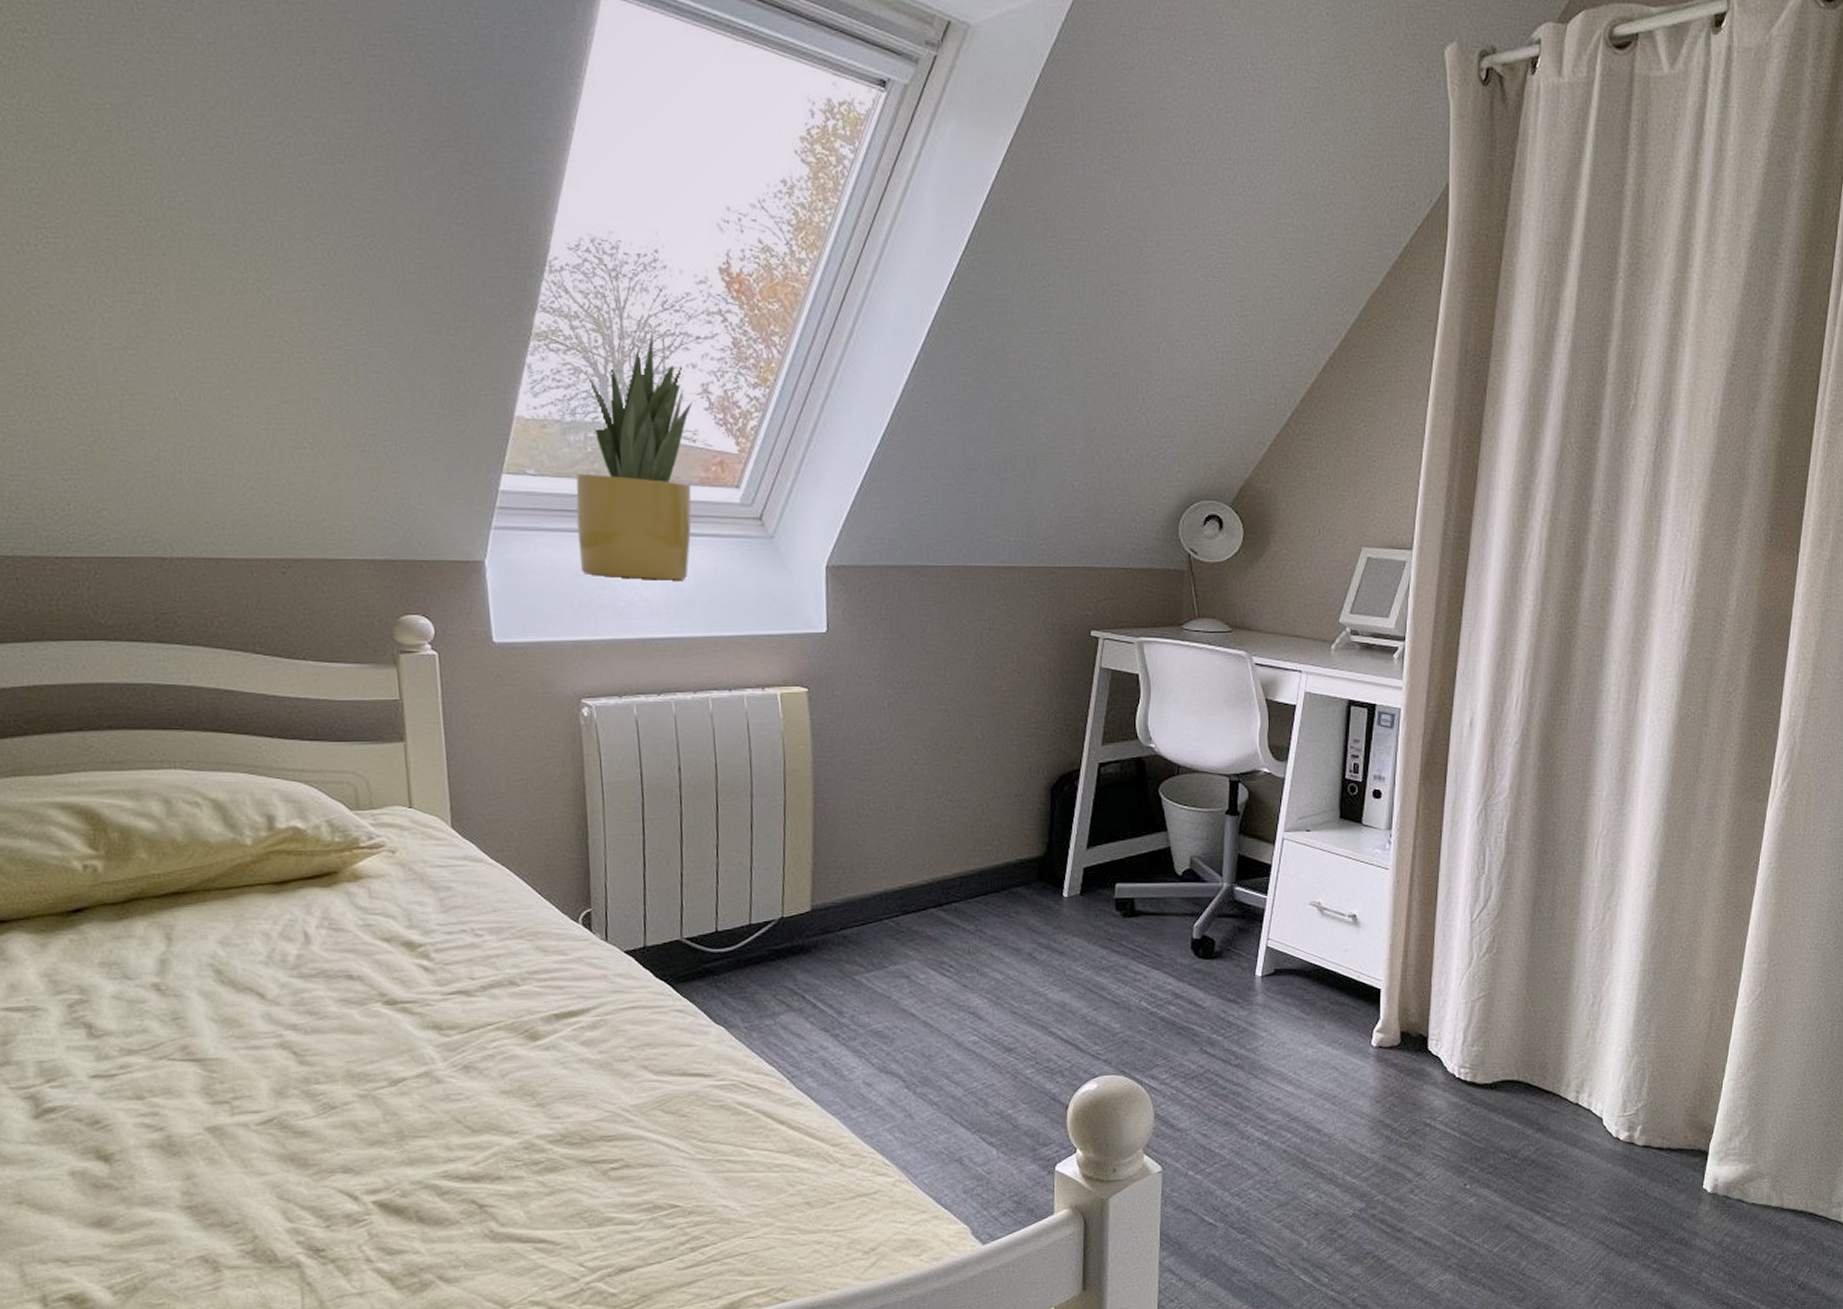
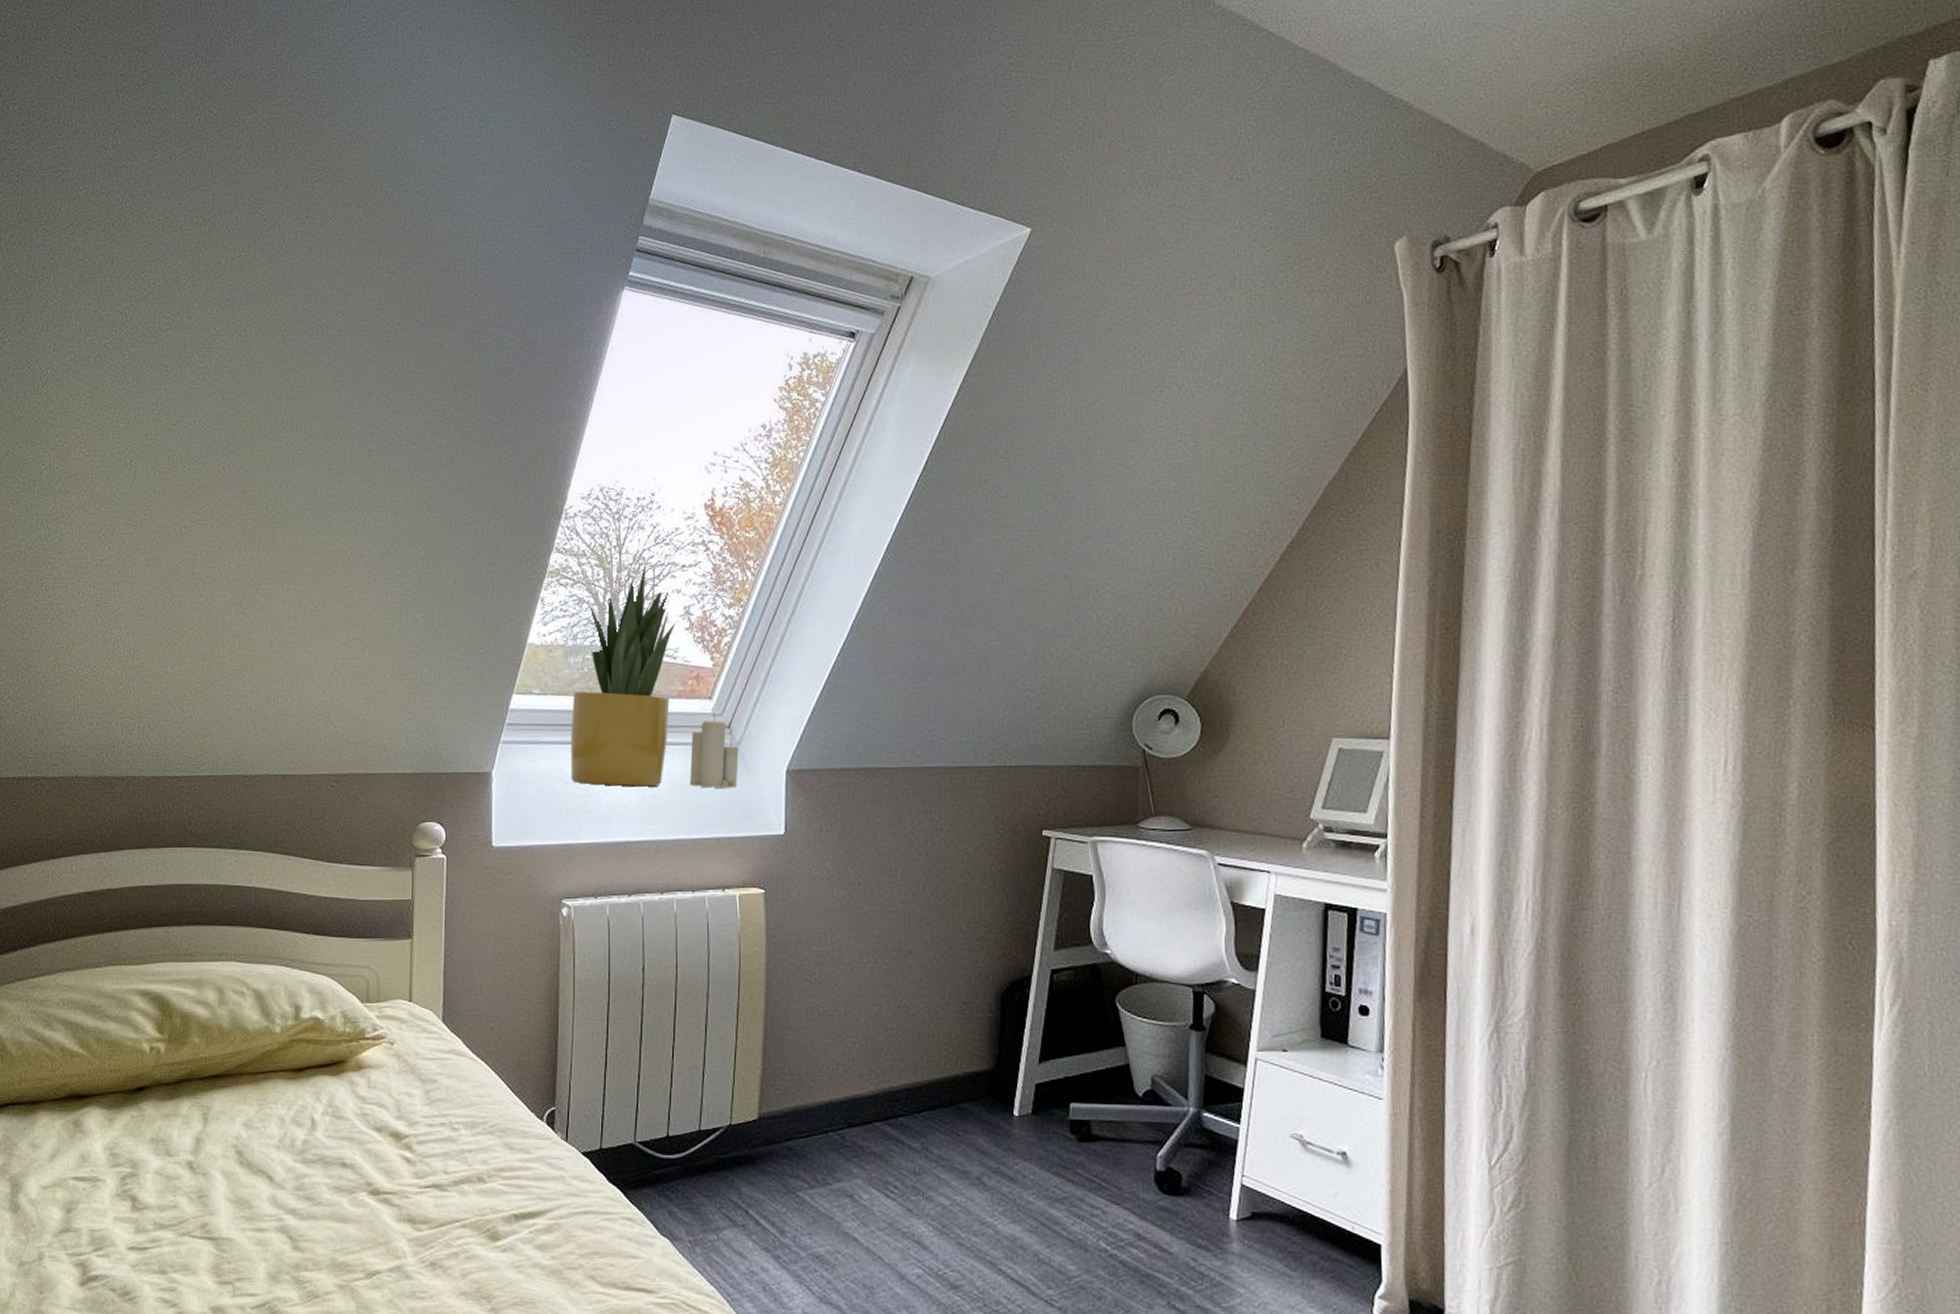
candle: none [718,504,773,584] -> present [690,713,739,789]

